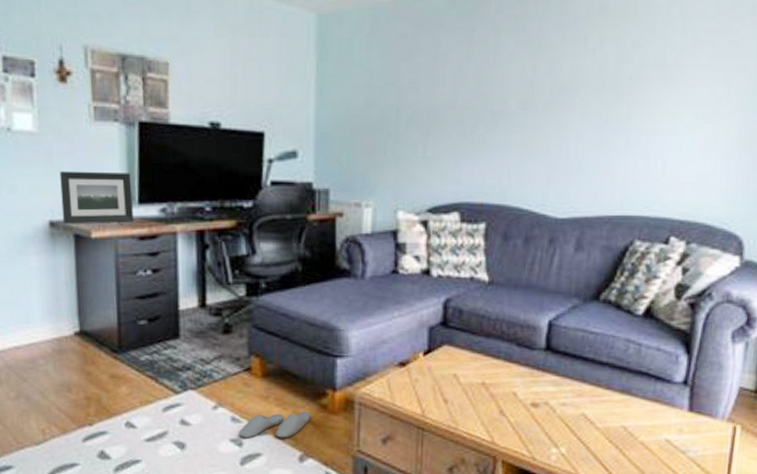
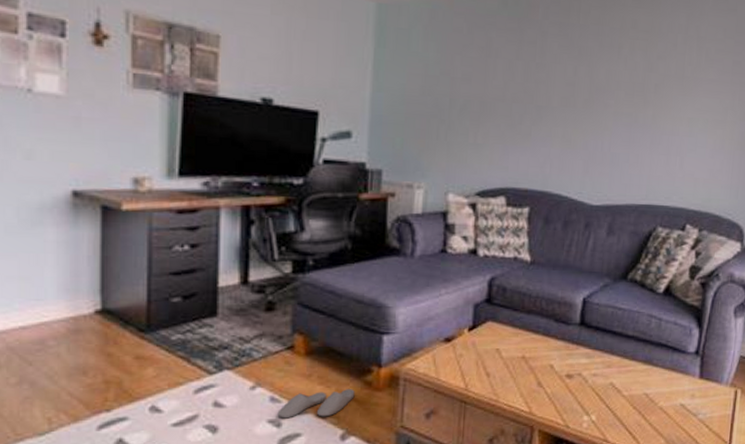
picture frame: present [60,171,135,224] -> none [88,137,173,195]

